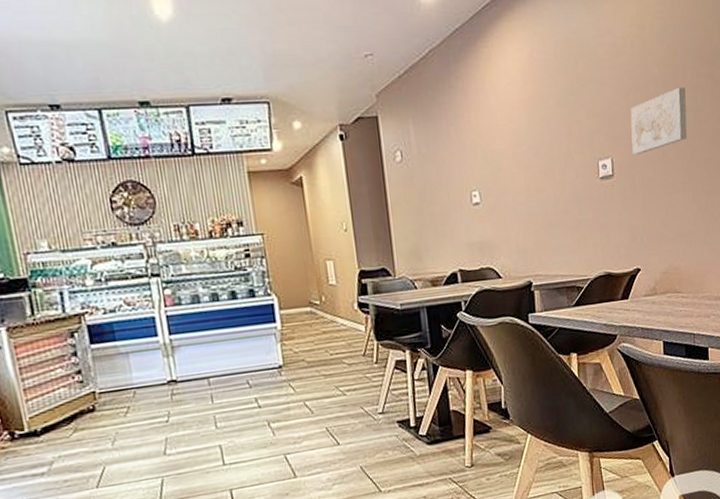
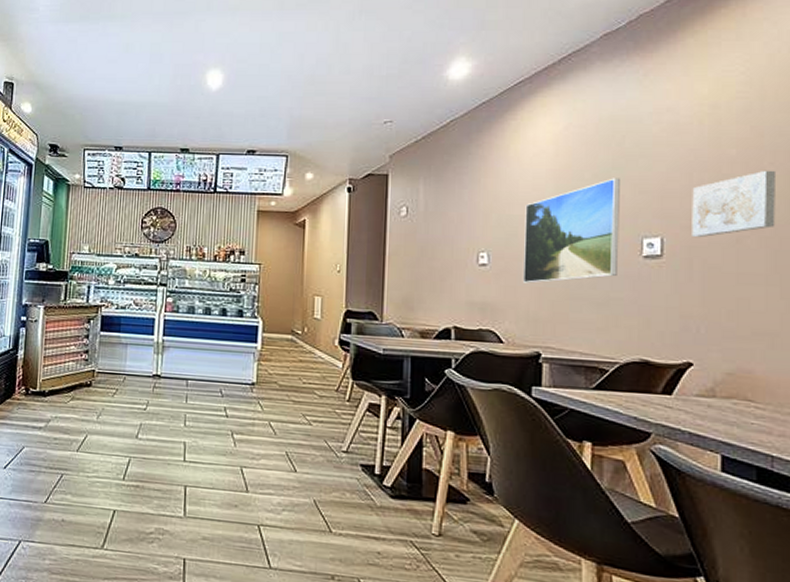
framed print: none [505,103,582,217] -> present [523,178,620,284]

